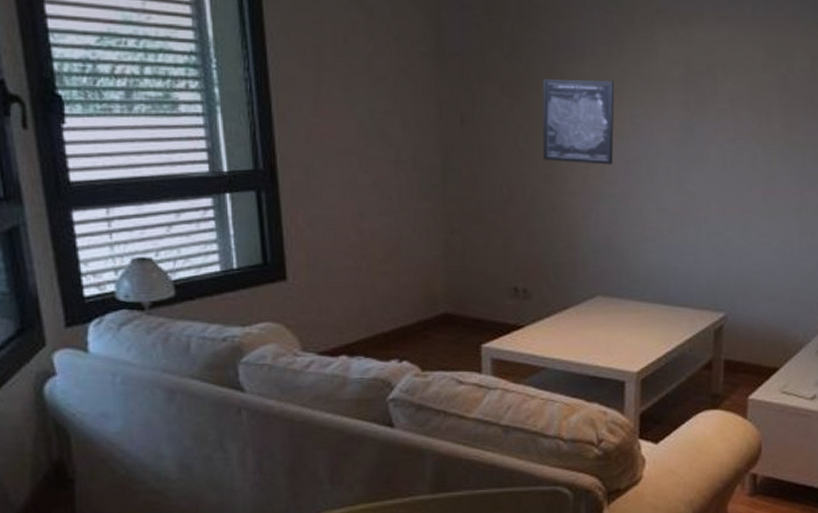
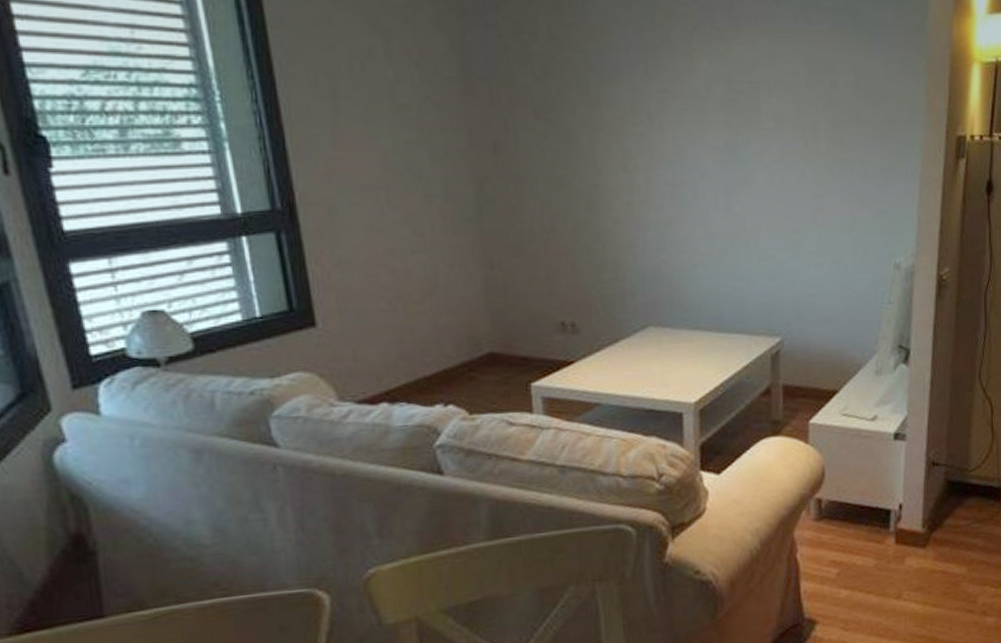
wall art: present [542,79,615,165] -> none [577,101,657,191]

